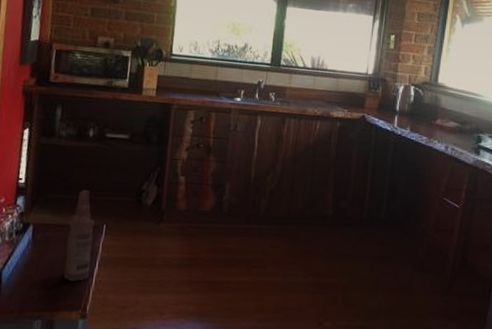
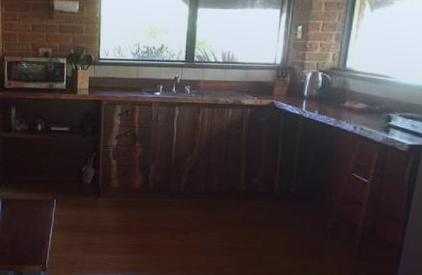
bottle: present [63,189,95,281] -> none [26,172,47,243]

